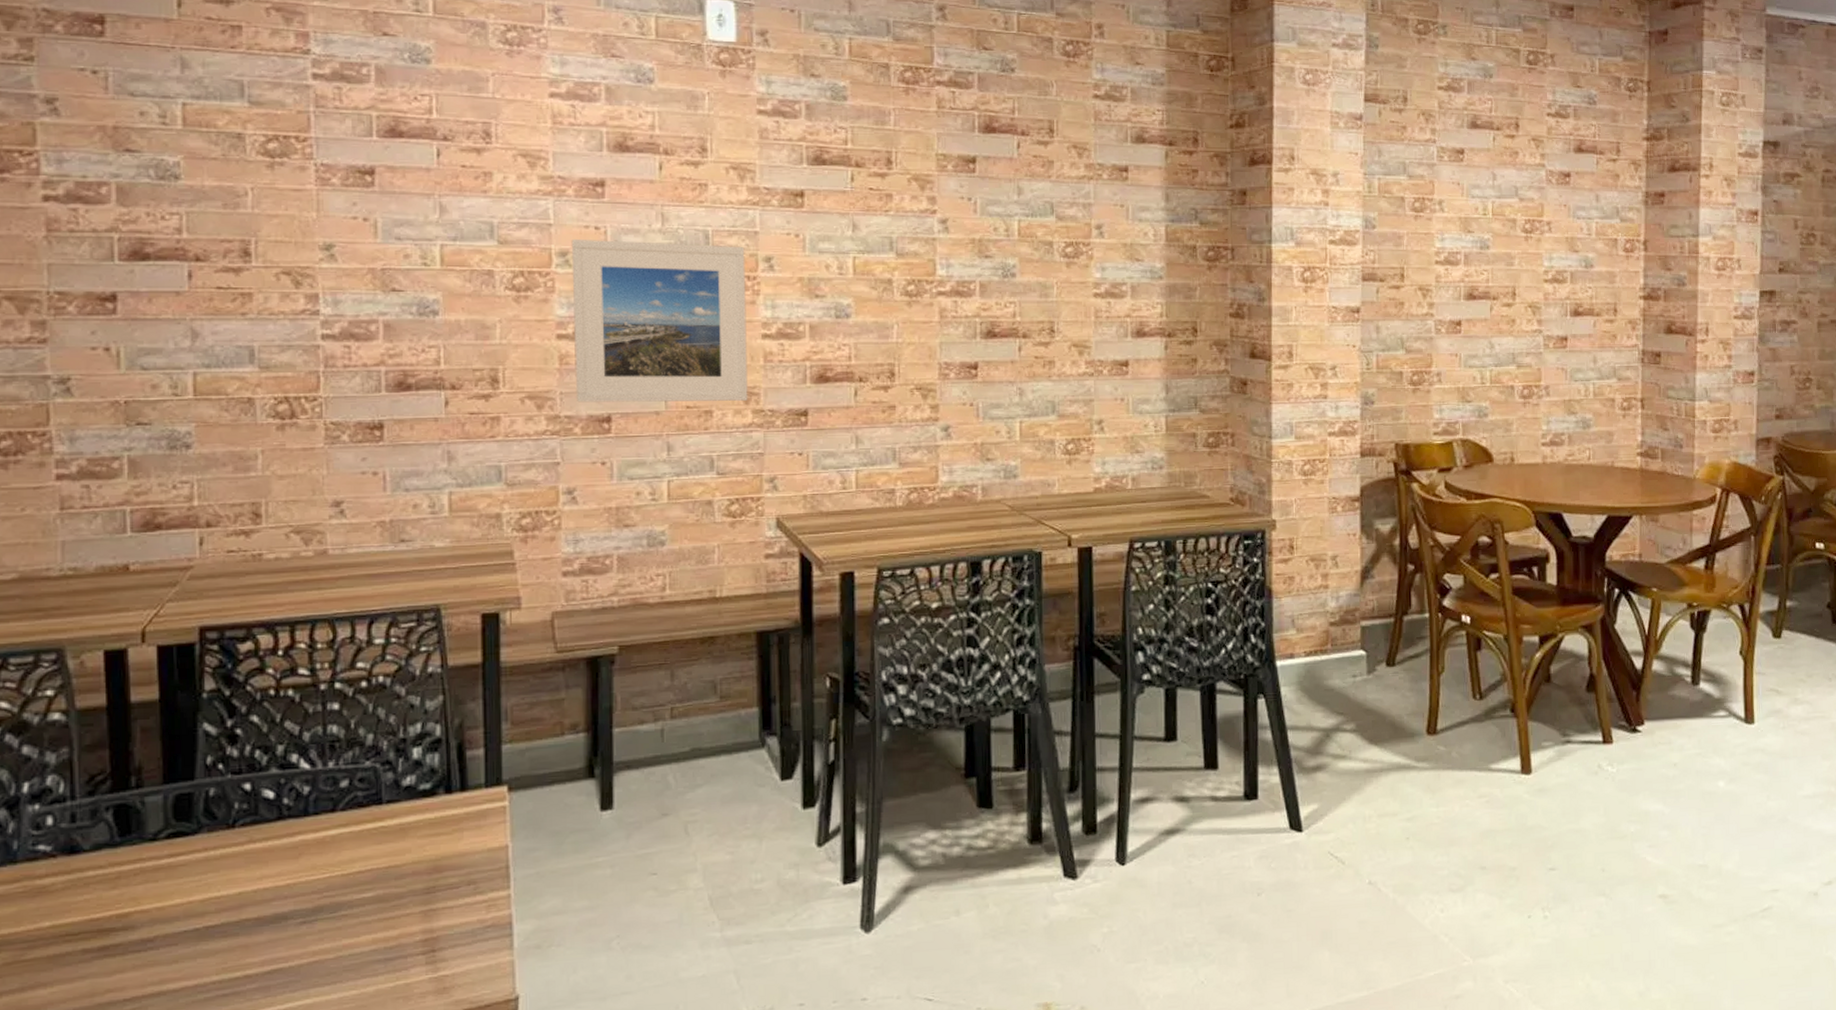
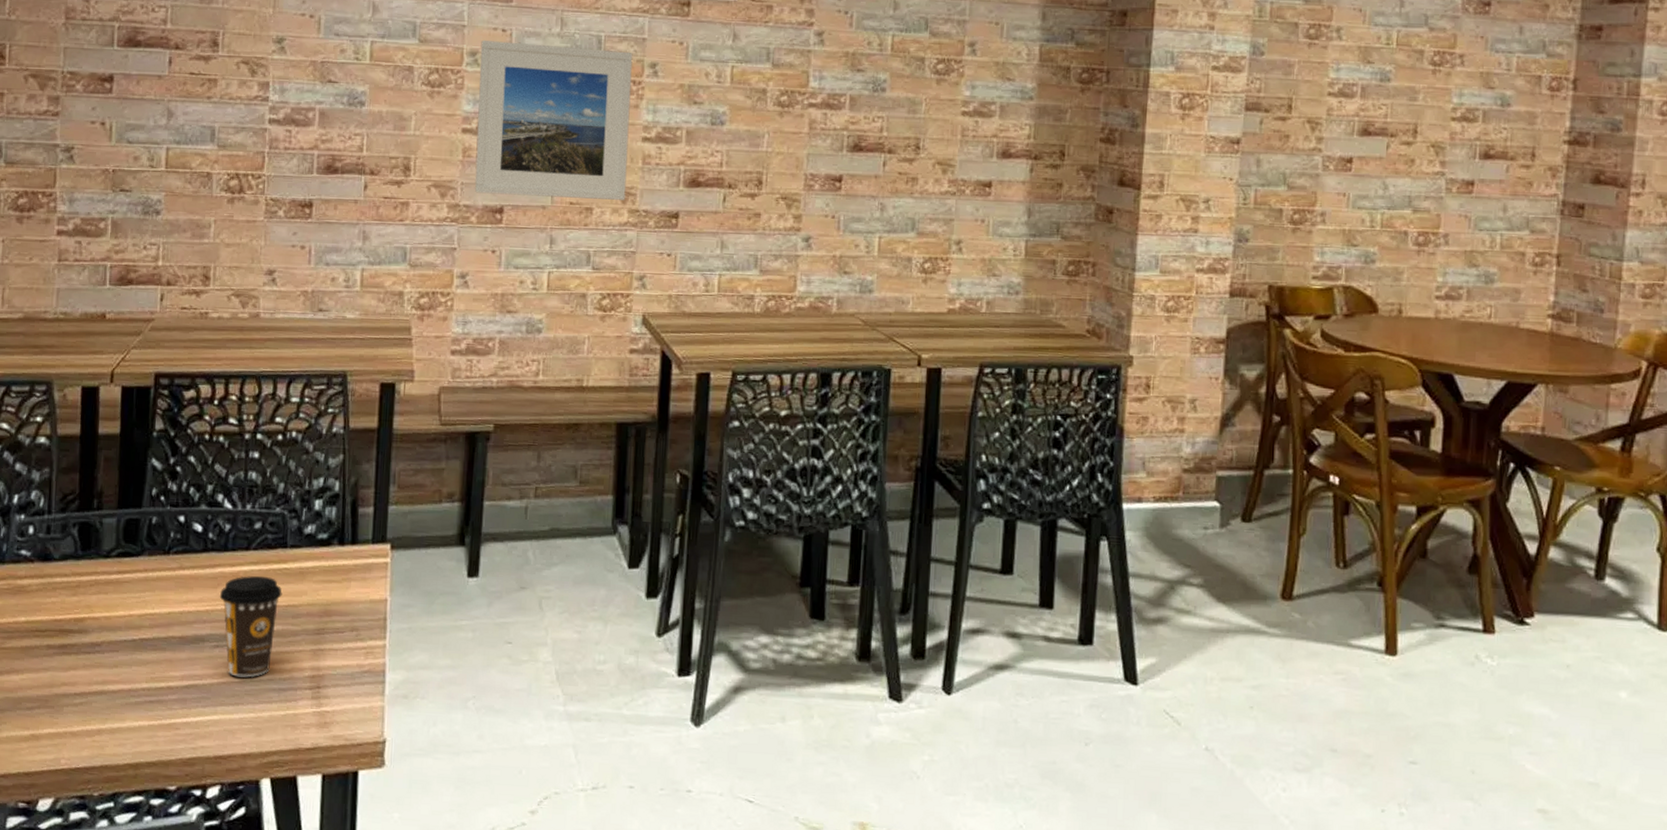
coffee cup: none [302,838,381,953] -> present [219,575,282,678]

